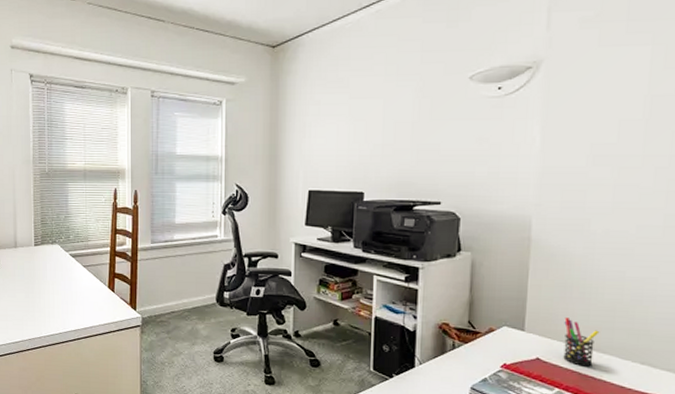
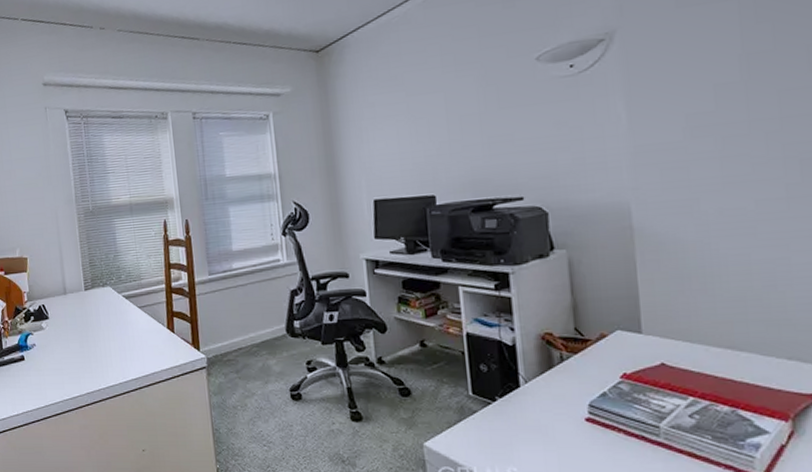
pen holder: present [563,317,600,367] -> none [687,313,732,368]

